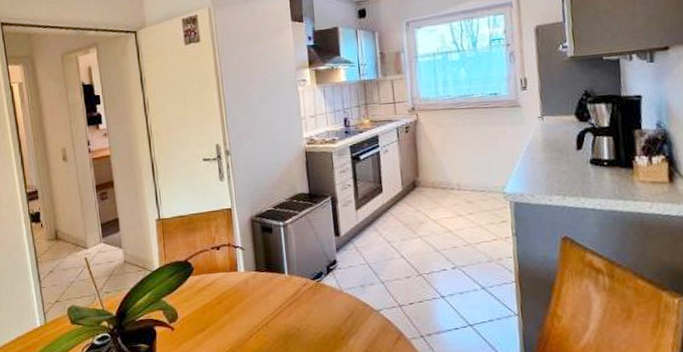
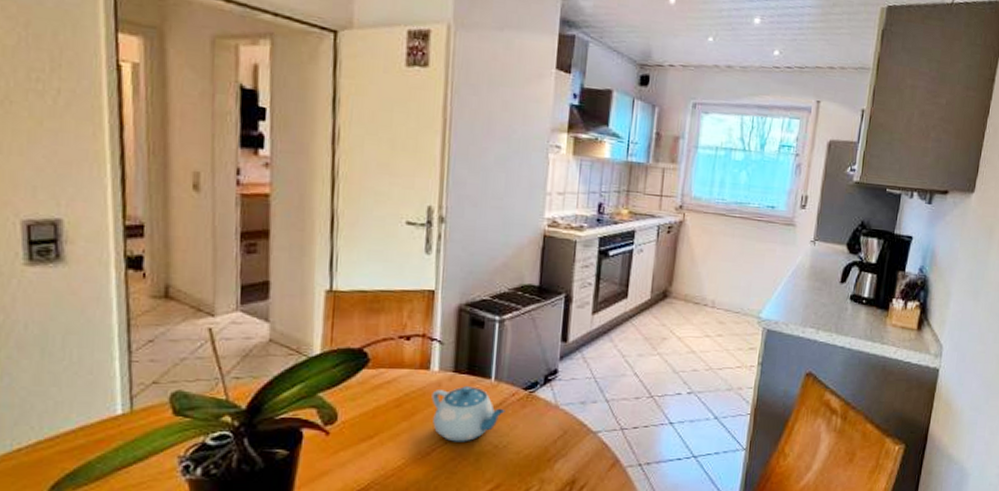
teapot: none [242,281,301,329] -> present [431,386,505,442]

